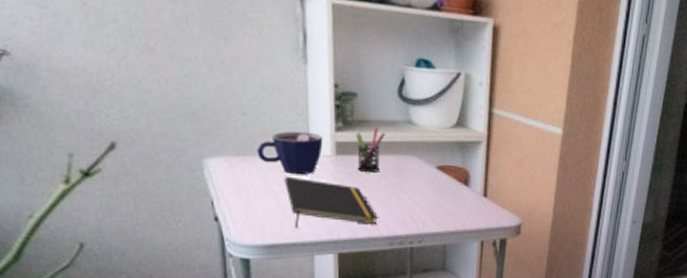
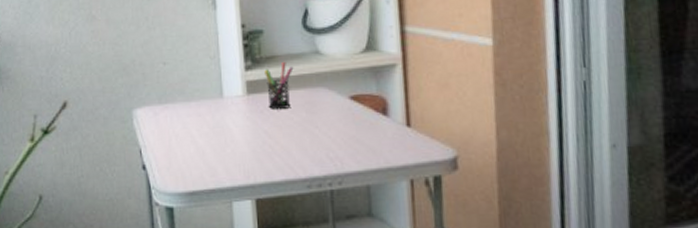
cup: present [257,131,323,175] -> none [176,74,235,118]
notepad: present [284,176,378,228] -> none [201,120,293,173]

